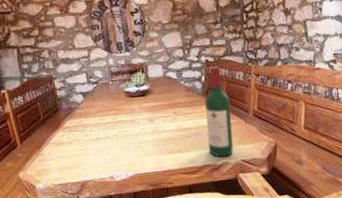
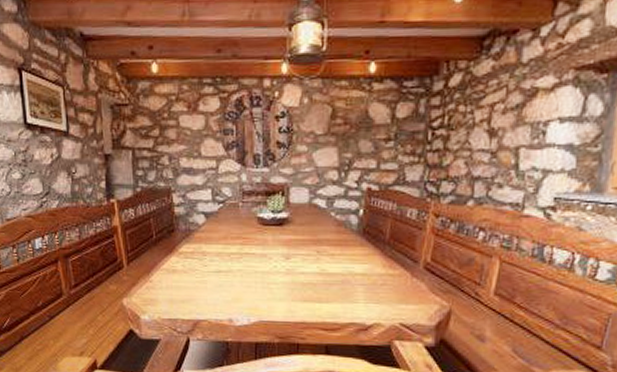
wine bottle: present [205,65,234,157] -> none [357,197,395,316]

